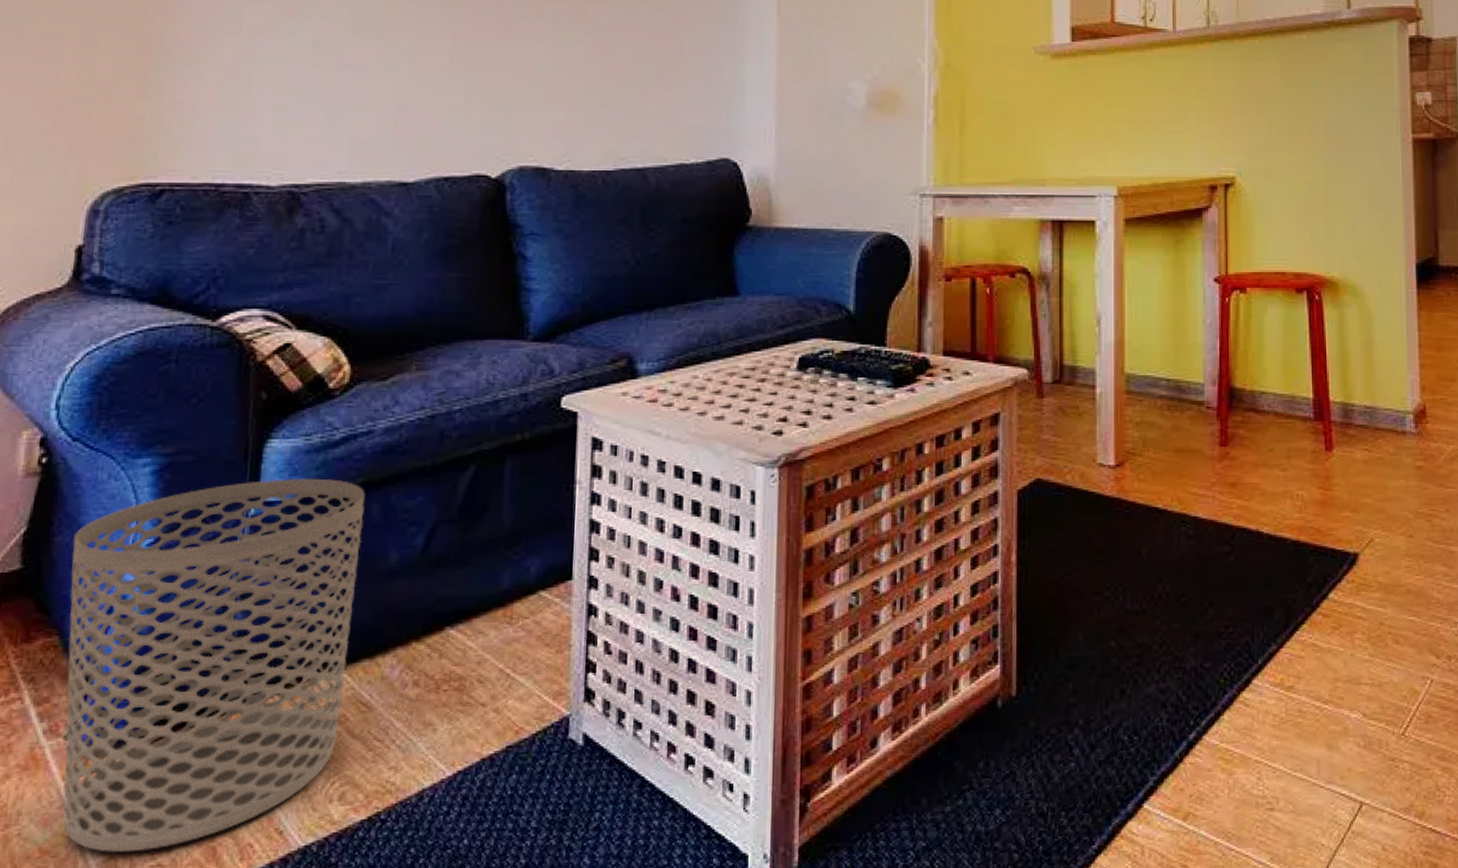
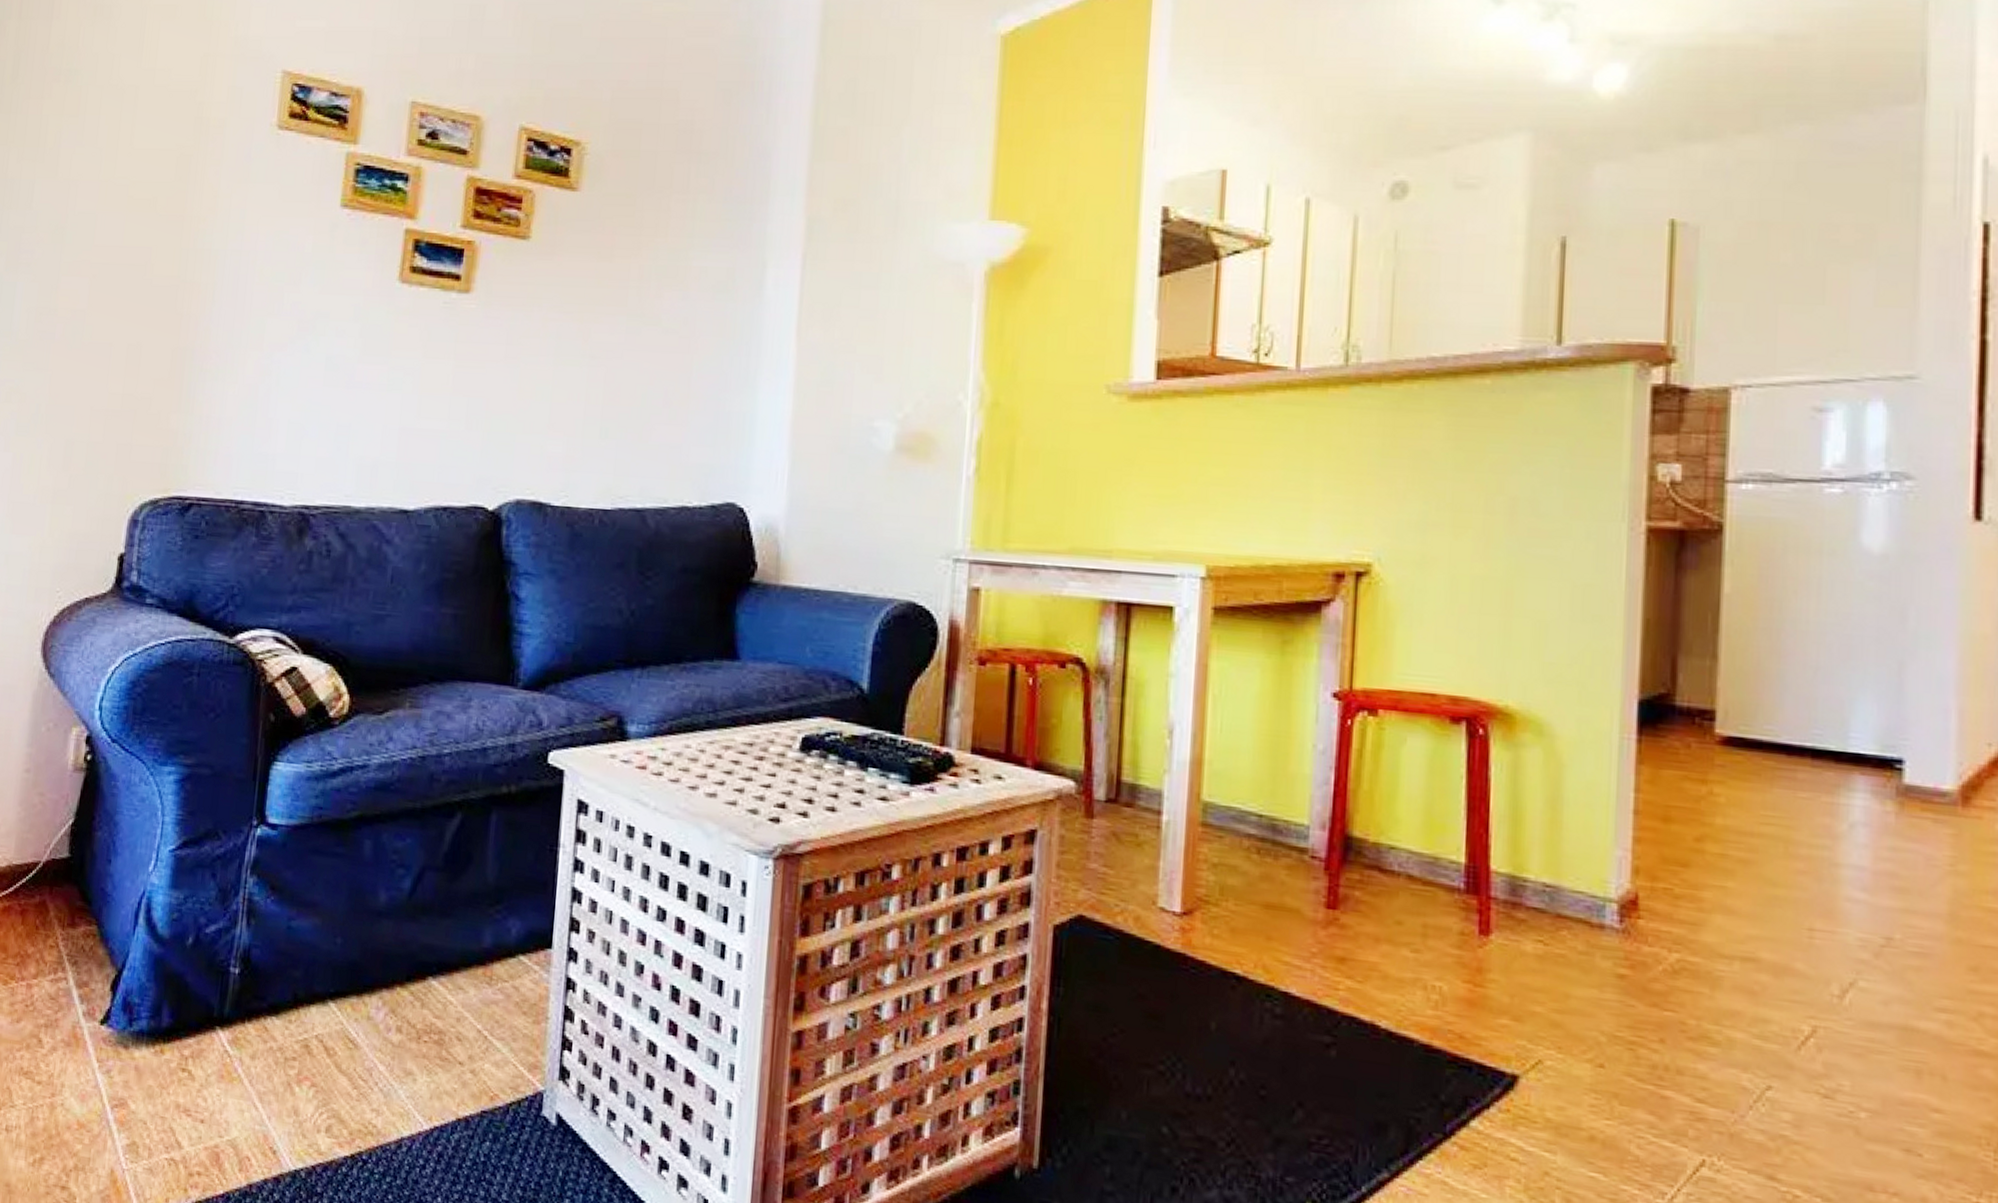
waste bin: present [63,478,365,852] -> none [96,802,359,1144]

